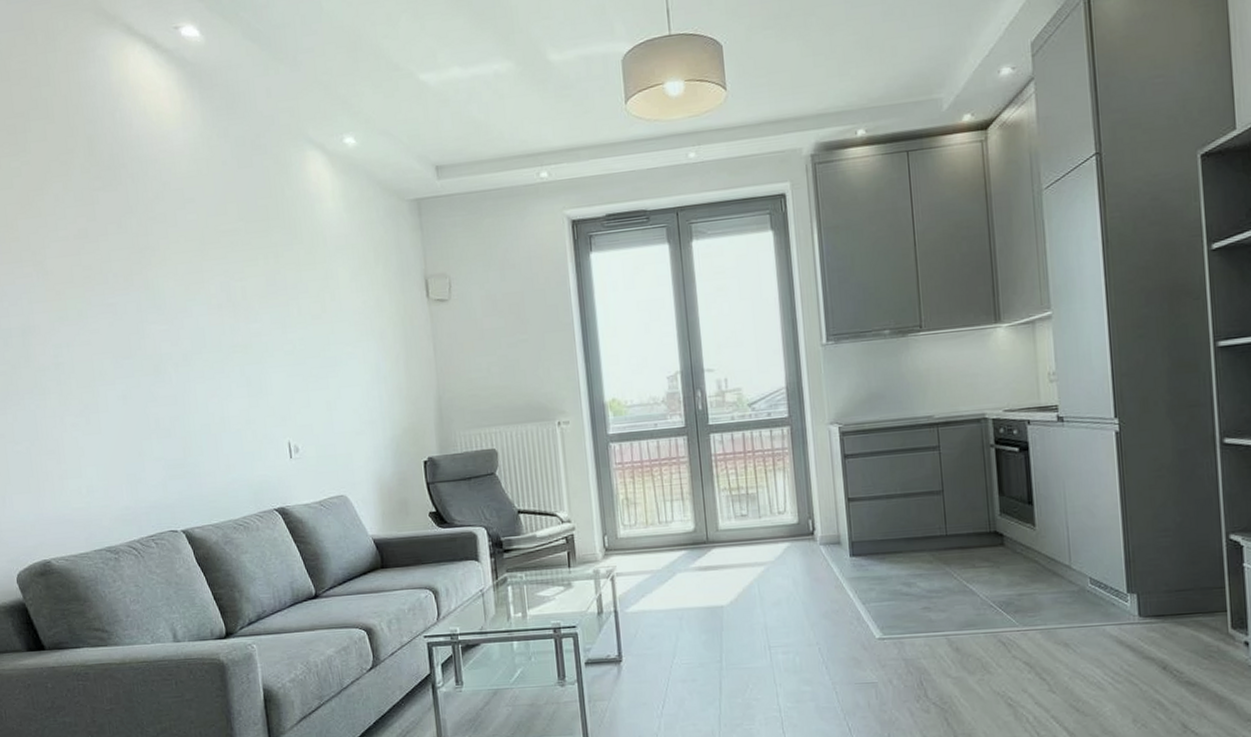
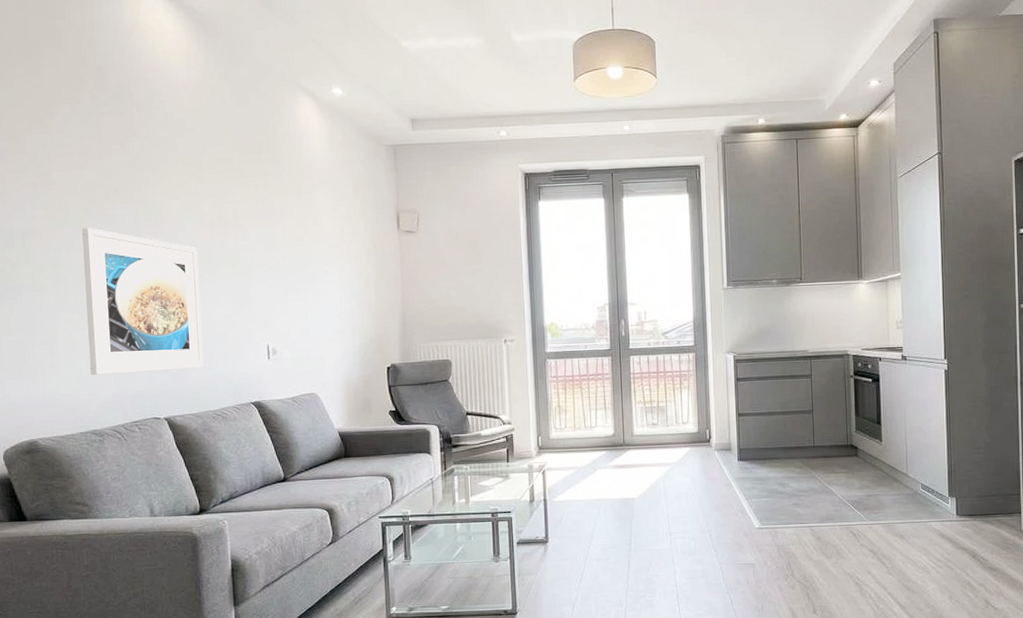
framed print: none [82,319,221,487] -> present [82,228,204,376]

